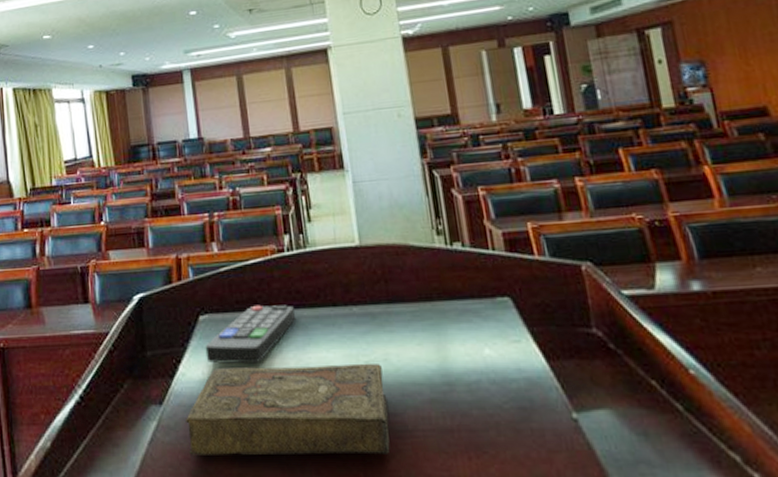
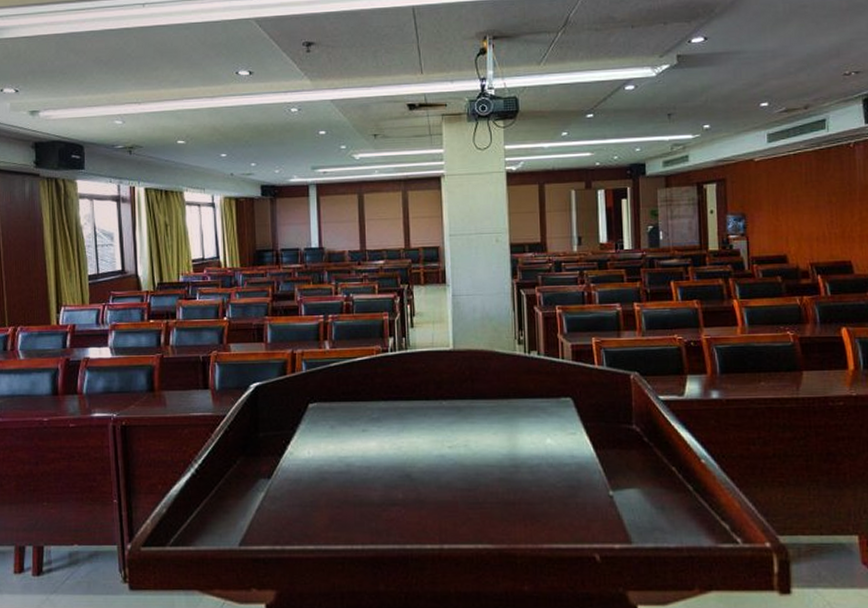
book: present [186,364,390,455] -> none [290,449,464,522]
remote control: present [205,305,295,364] -> none [312,396,393,446]

